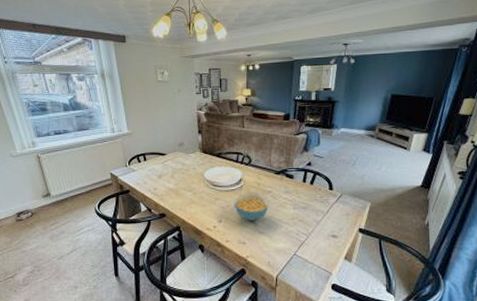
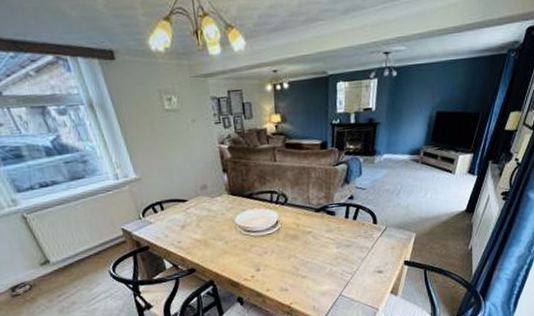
cereal bowl: present [234,193,269,220] -> none [271,236,310,266]

